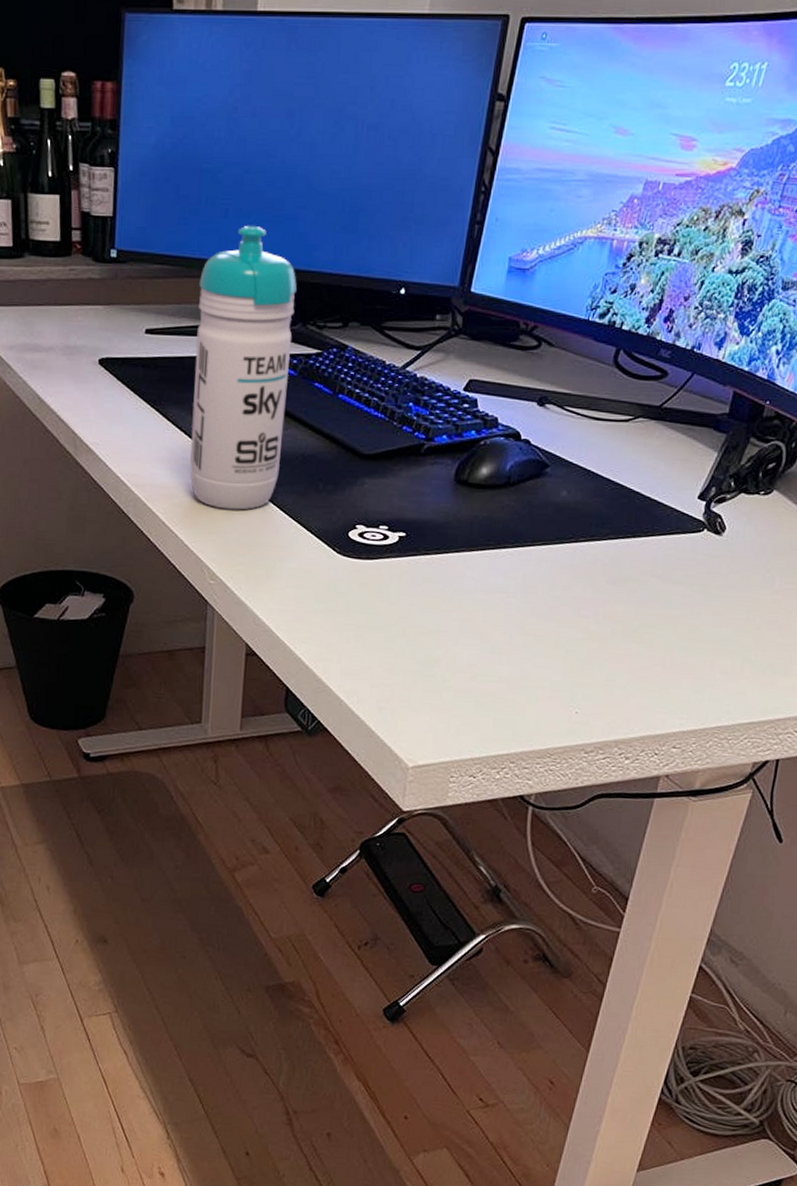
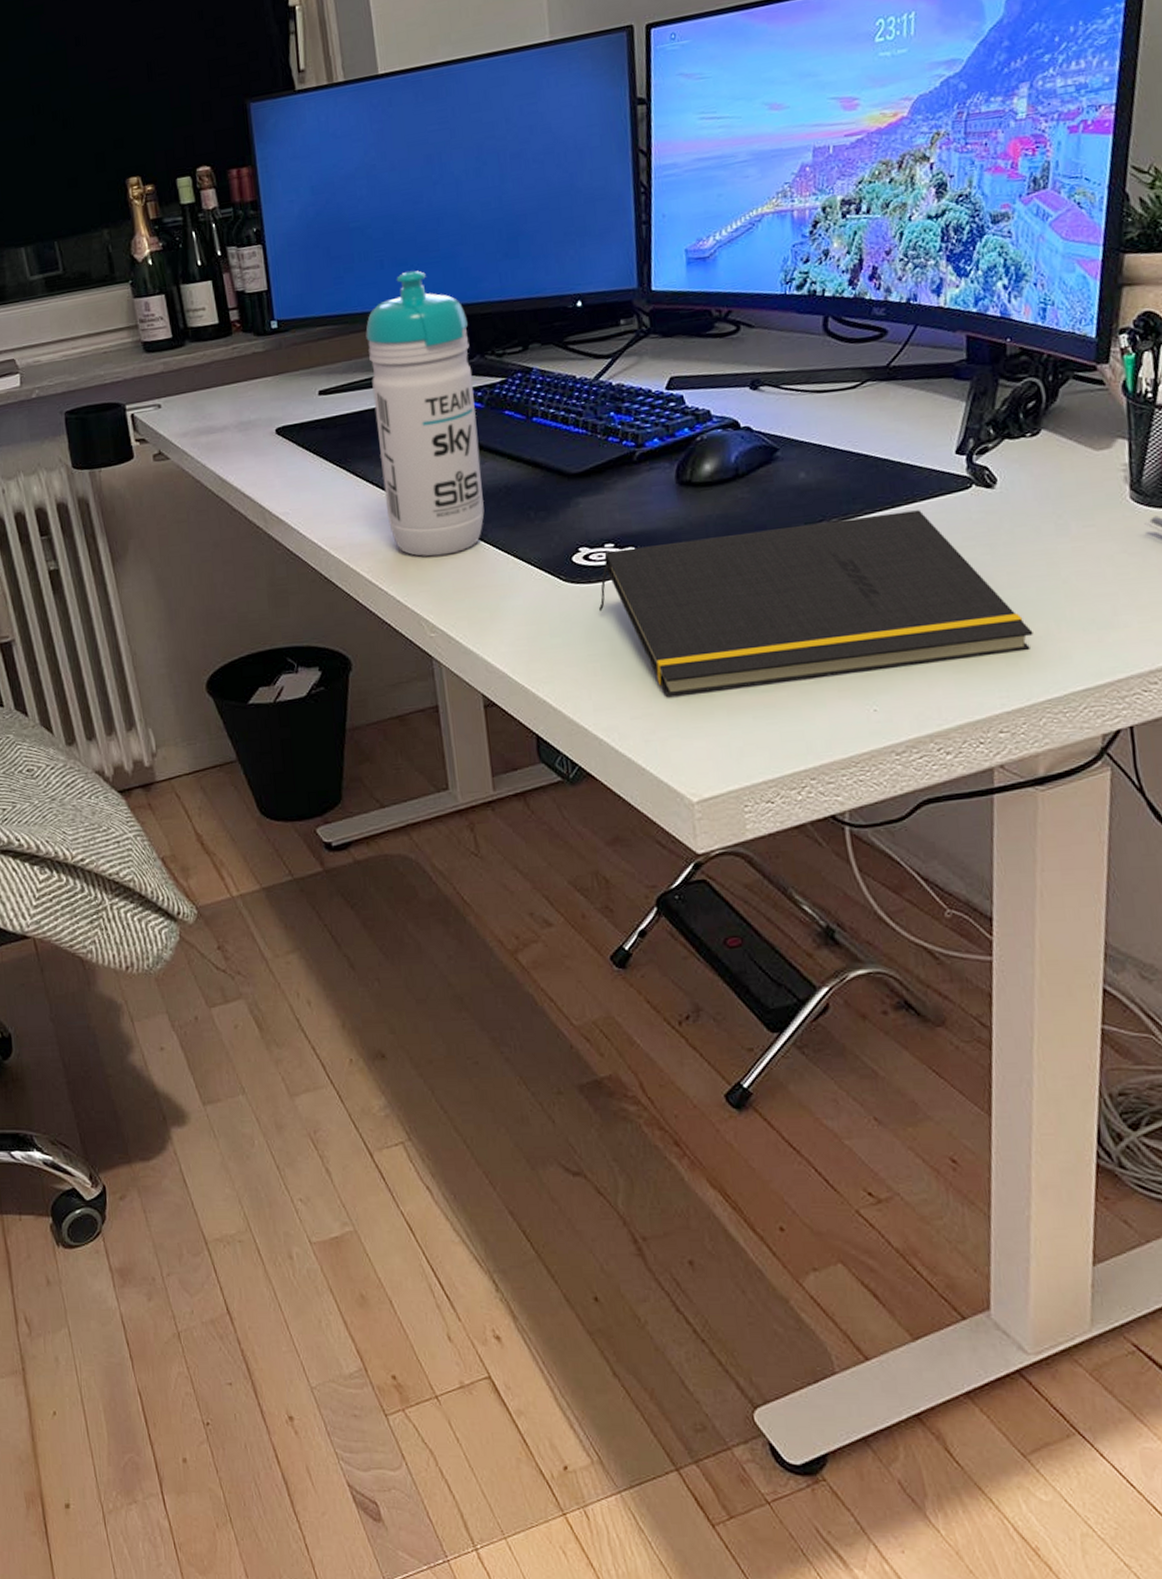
notepad: none [362,532,721,683] -> present [598,510,1033,697]

